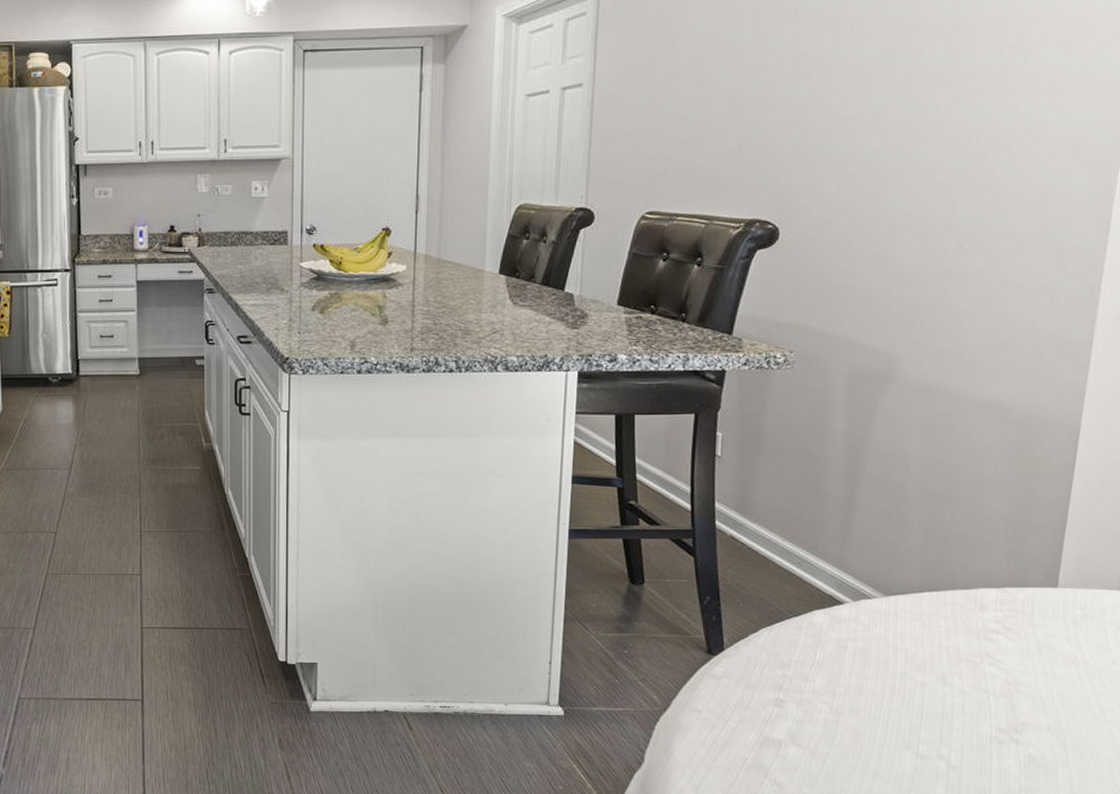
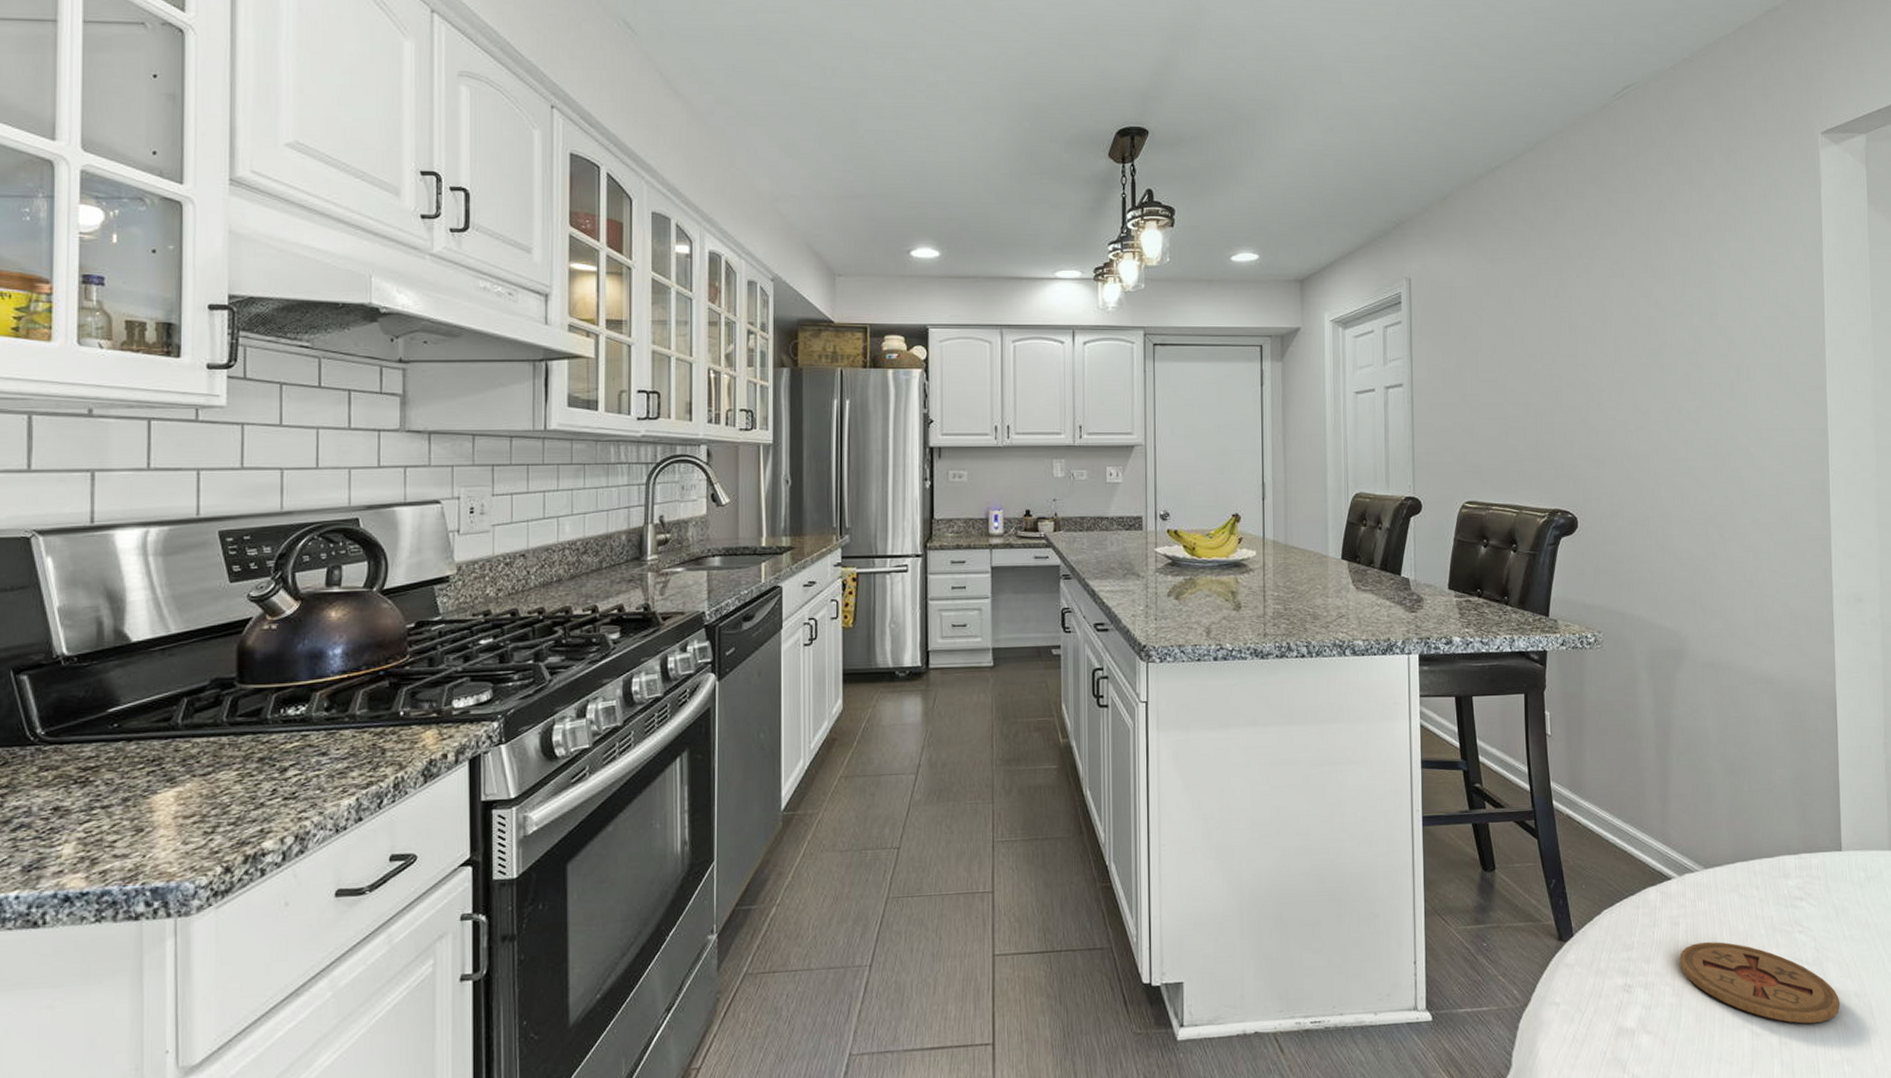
coaster: none [842,667,1028,752] -> present [1679,942,1840,1024]

